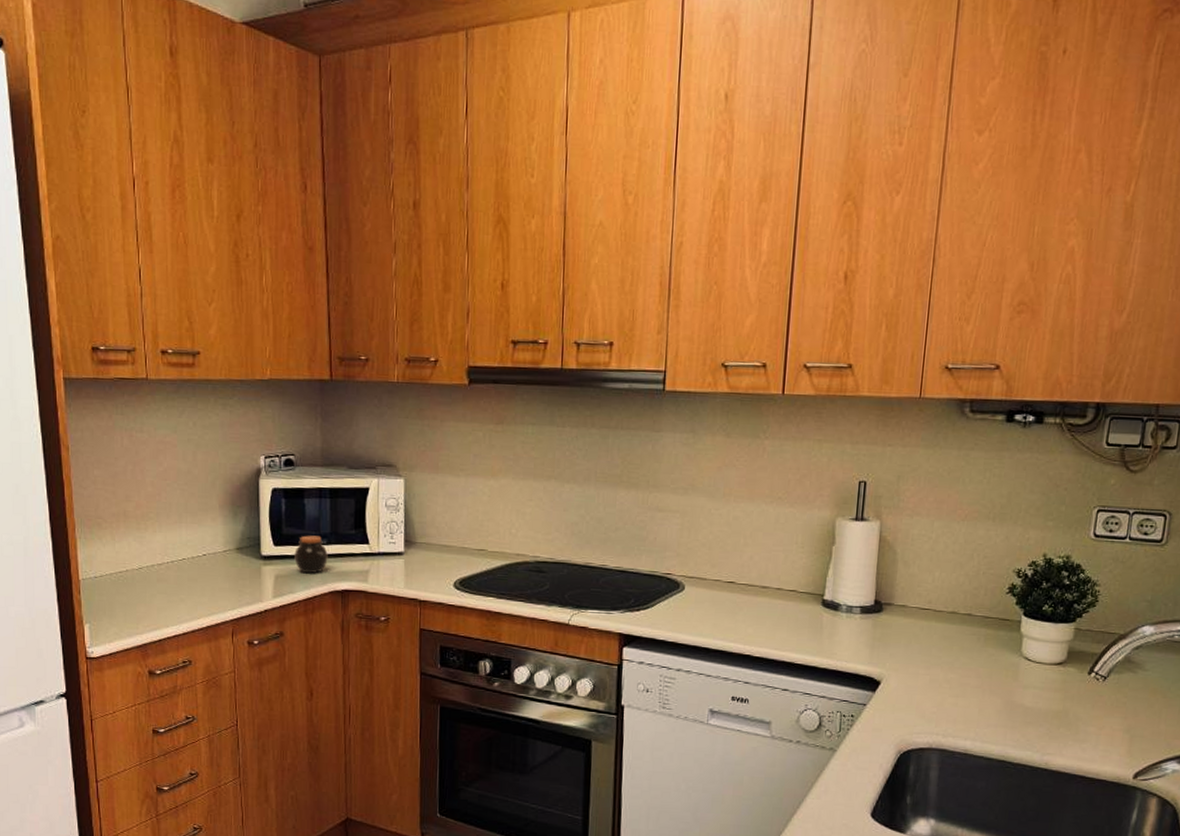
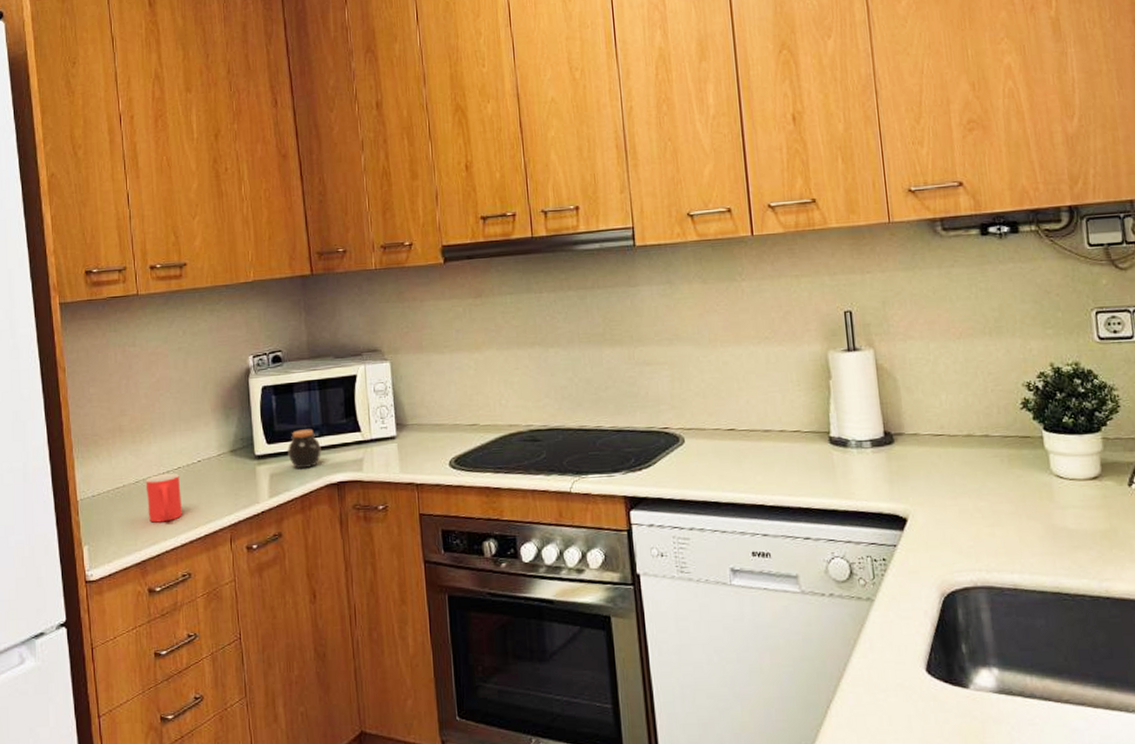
mug: none [149,563,185,610] -> present [145,473,182,523]

